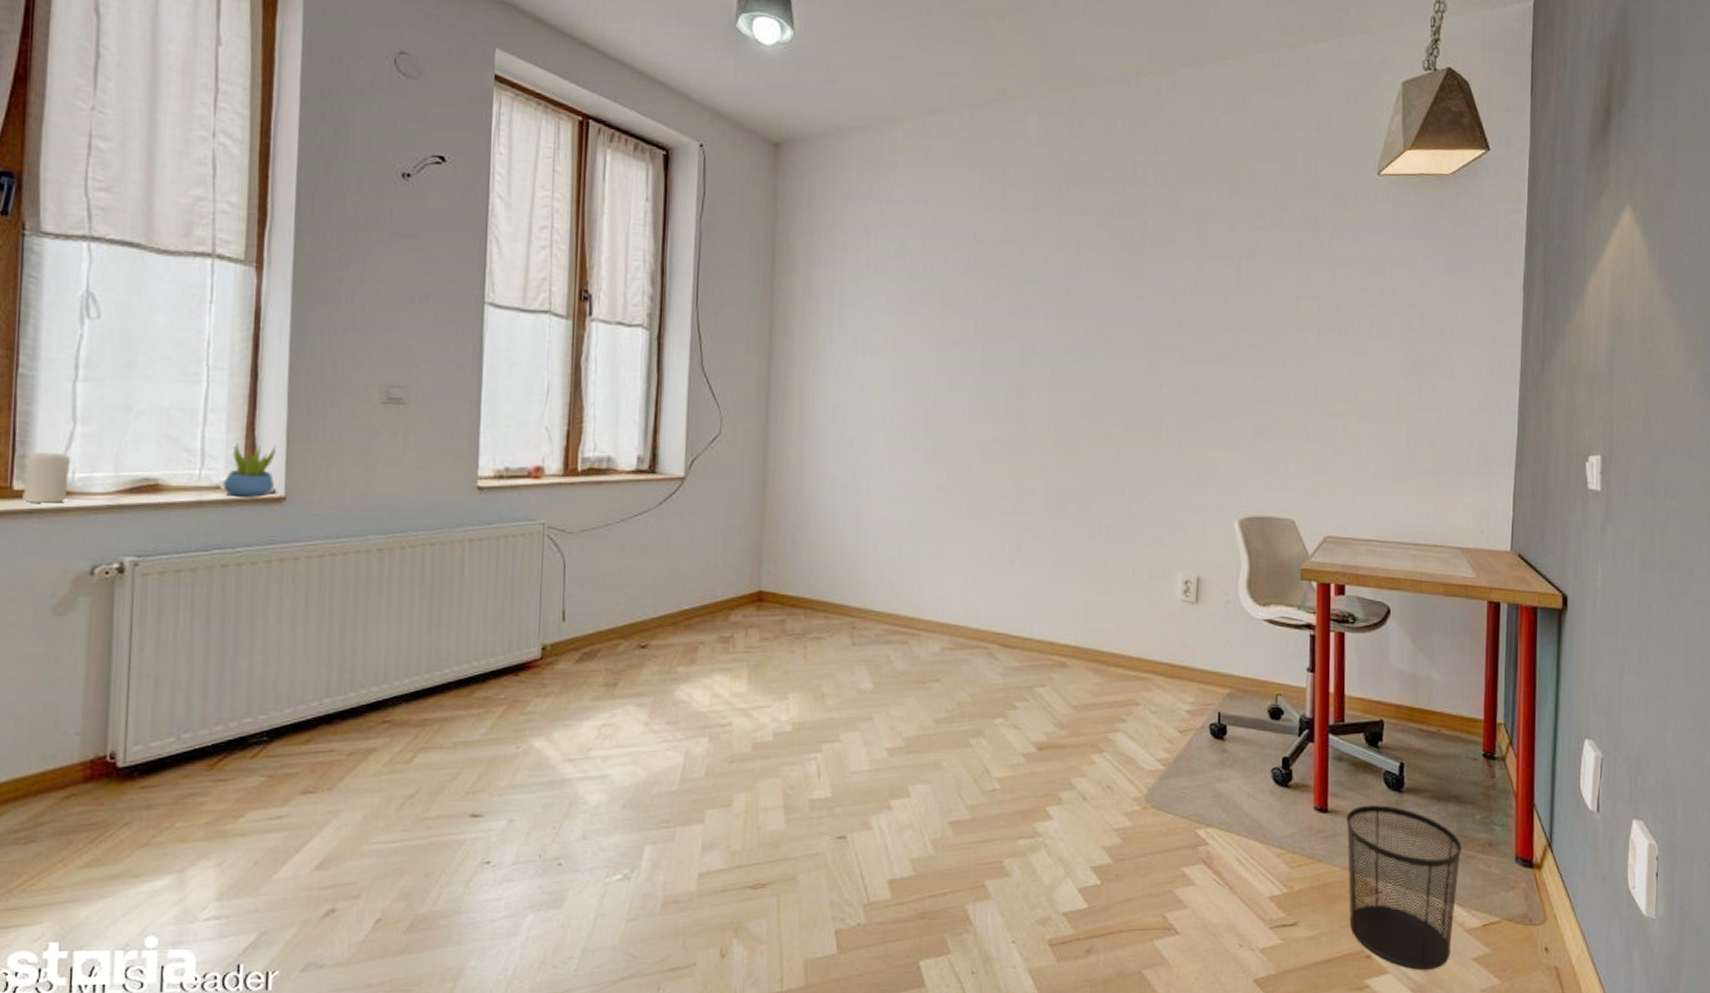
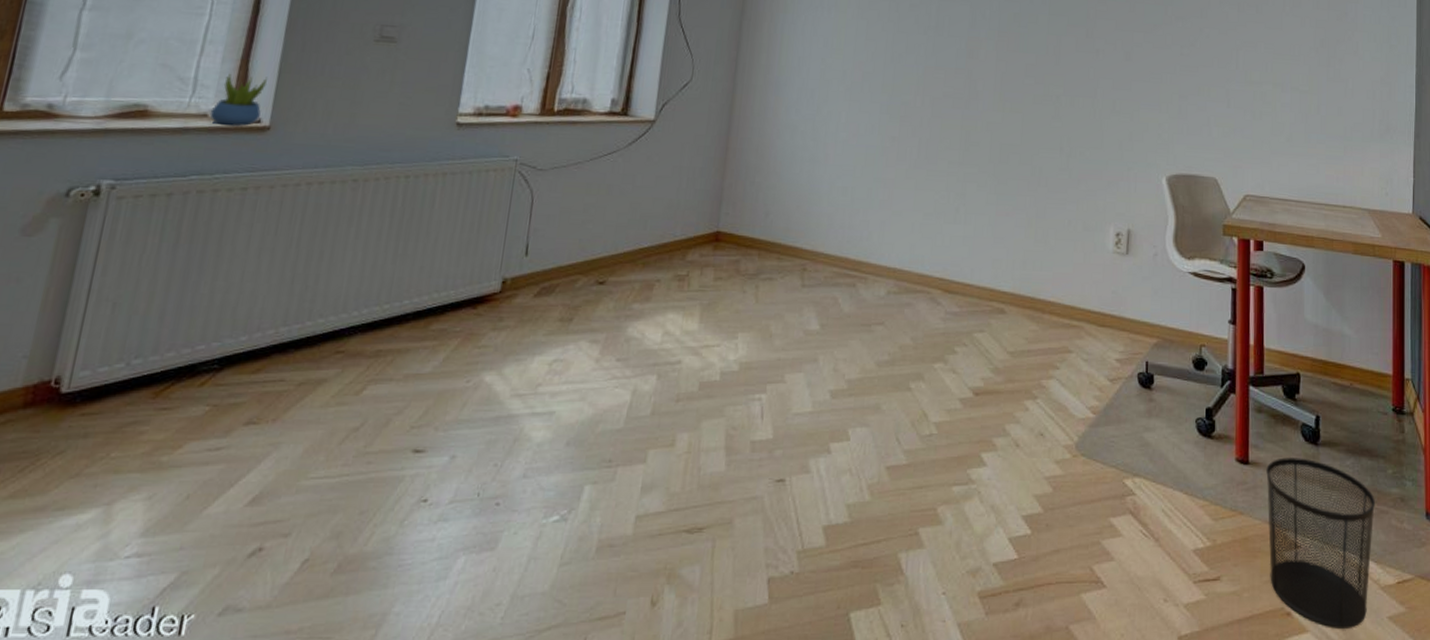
candle: present [22,452,71,504] -> none [10,76,66,126]

